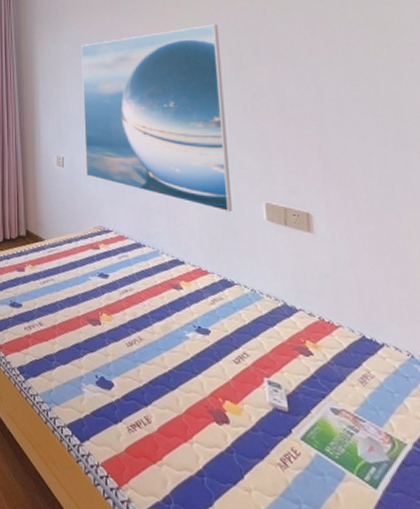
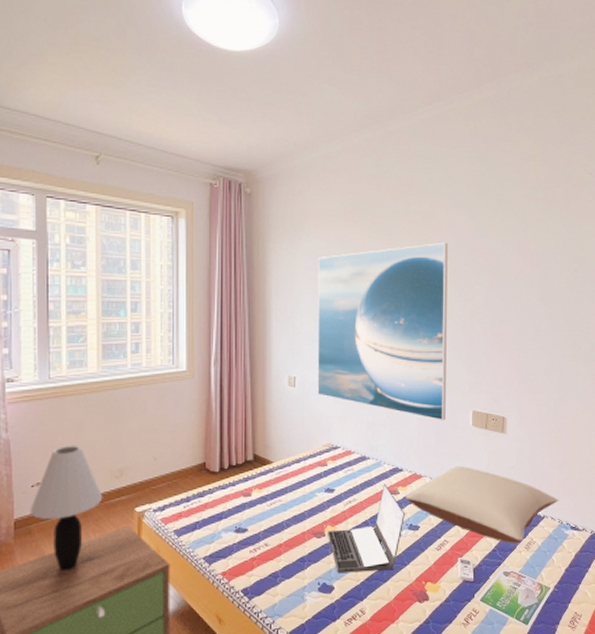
laptop: none [102,276,191,376] -> present [327,484,405,572]
pillow: none [189,265,404,373] -> present [405,465,559,543]

